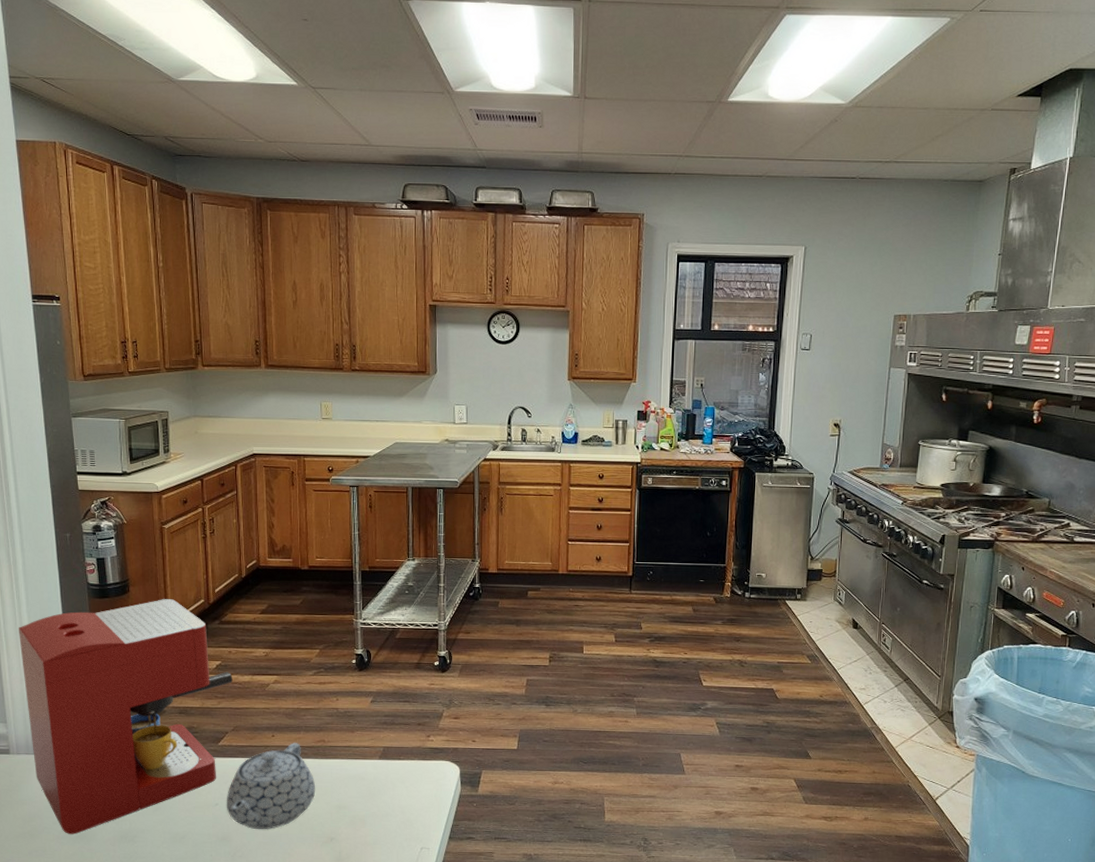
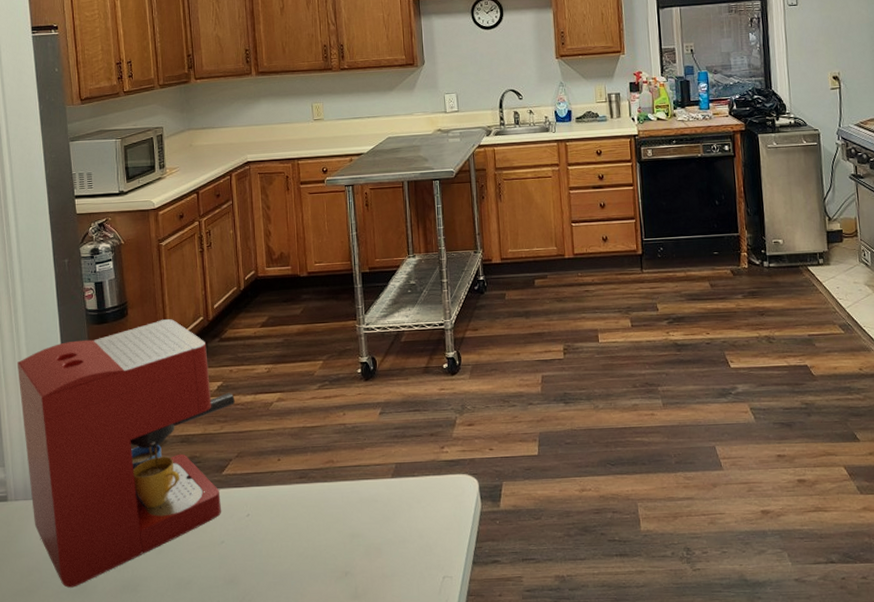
teapot: present [226,743,316,830] -> none [232,465,327,568]

